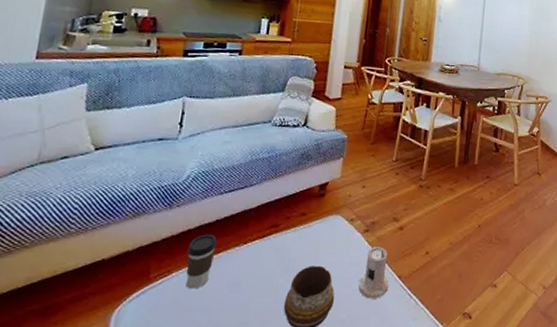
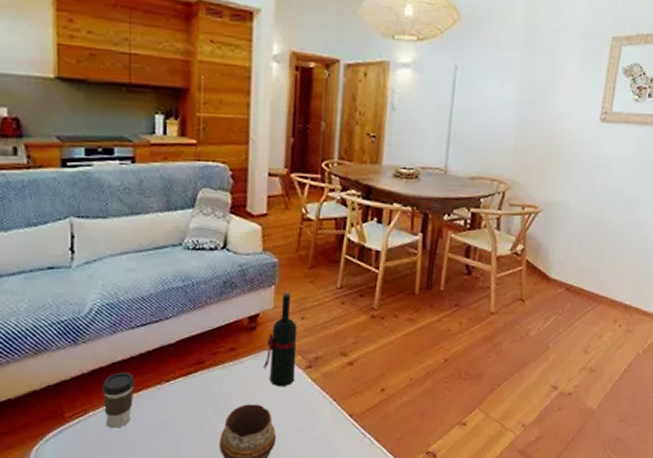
wine bottle: none [328,162,359,250] -> present [263,290,298,387]
candle: present [358,247,389,299] -> none [303,383,338,438]

